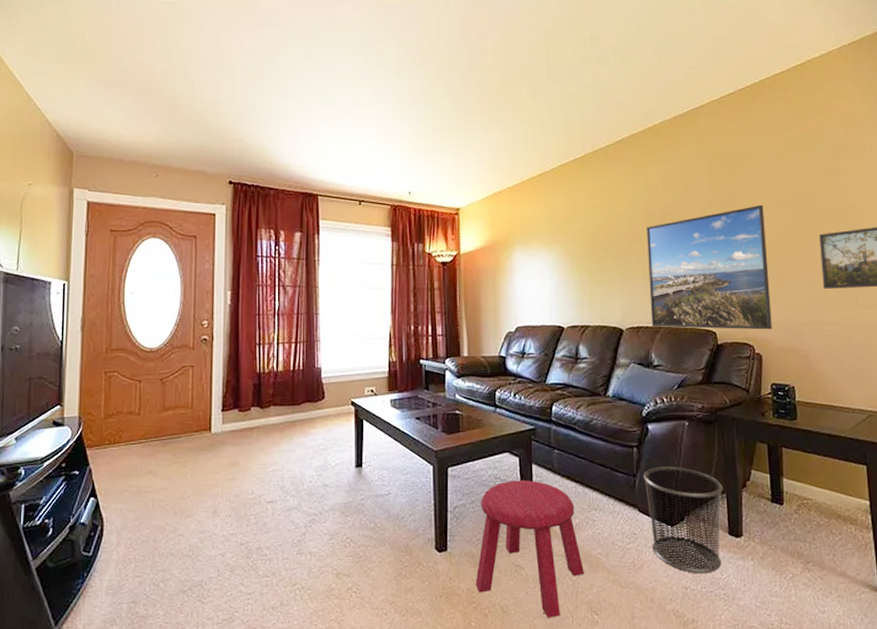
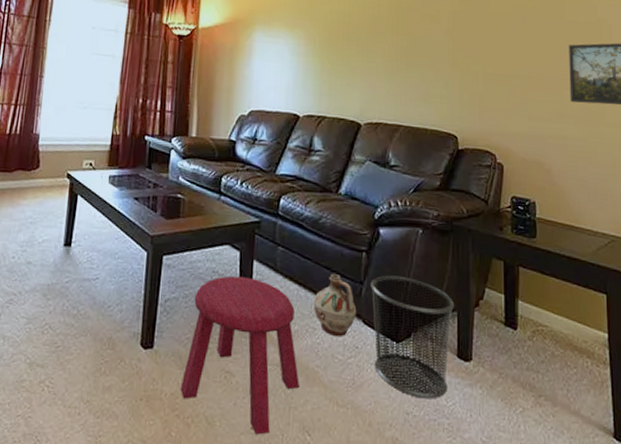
ceramic jug: none [591,469,632,526] -> present [313,273,357,337]
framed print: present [647,204,772,330] -> none [391,8,516,139]

